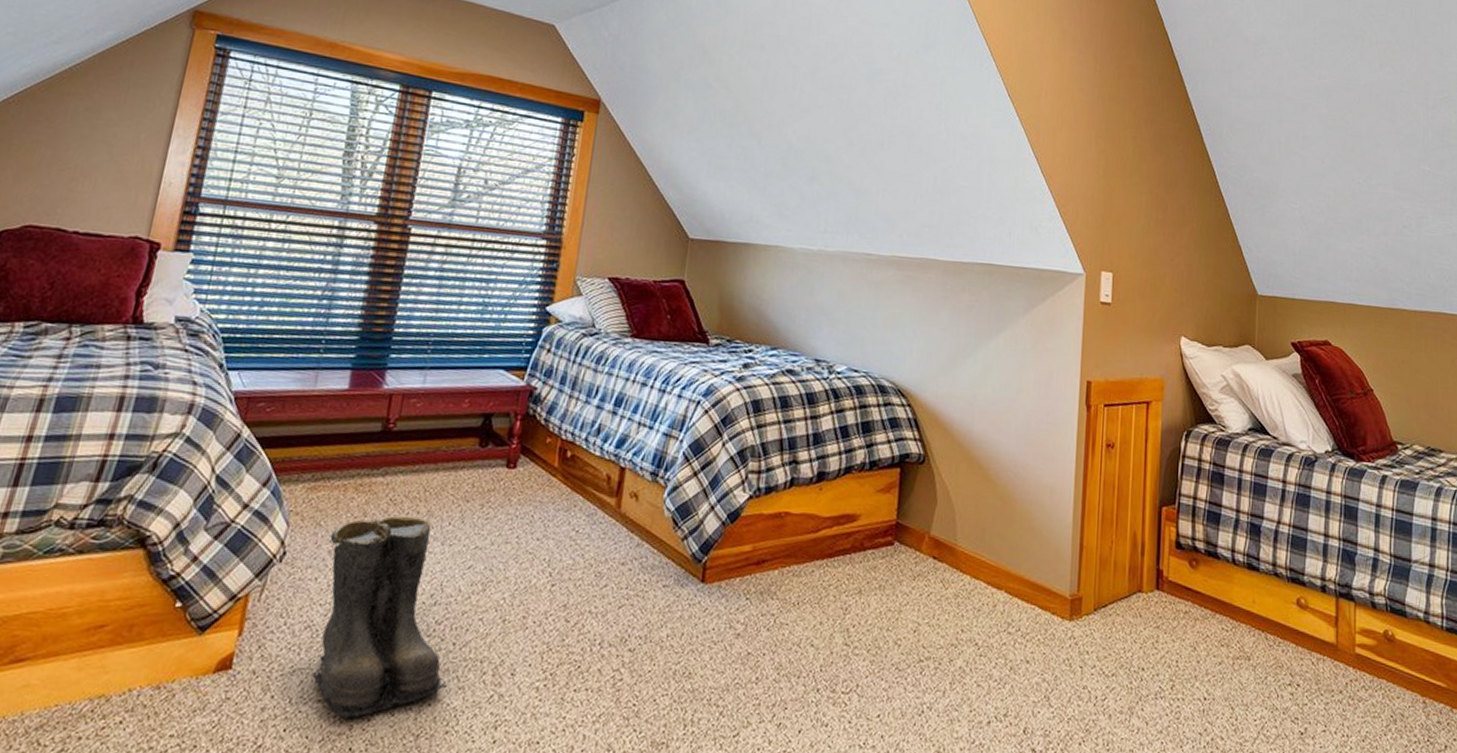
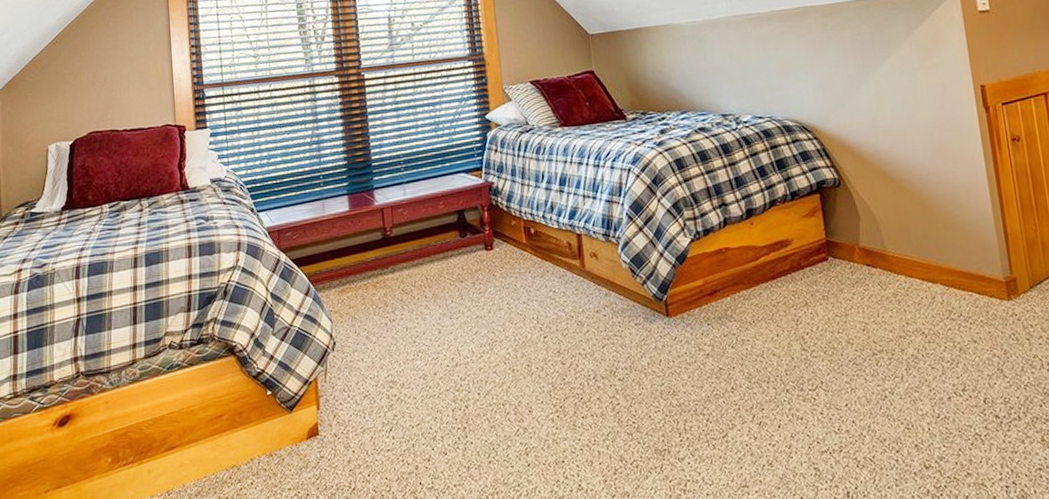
boots: present [312,516,447,719] -> none [364,301,481,461]

